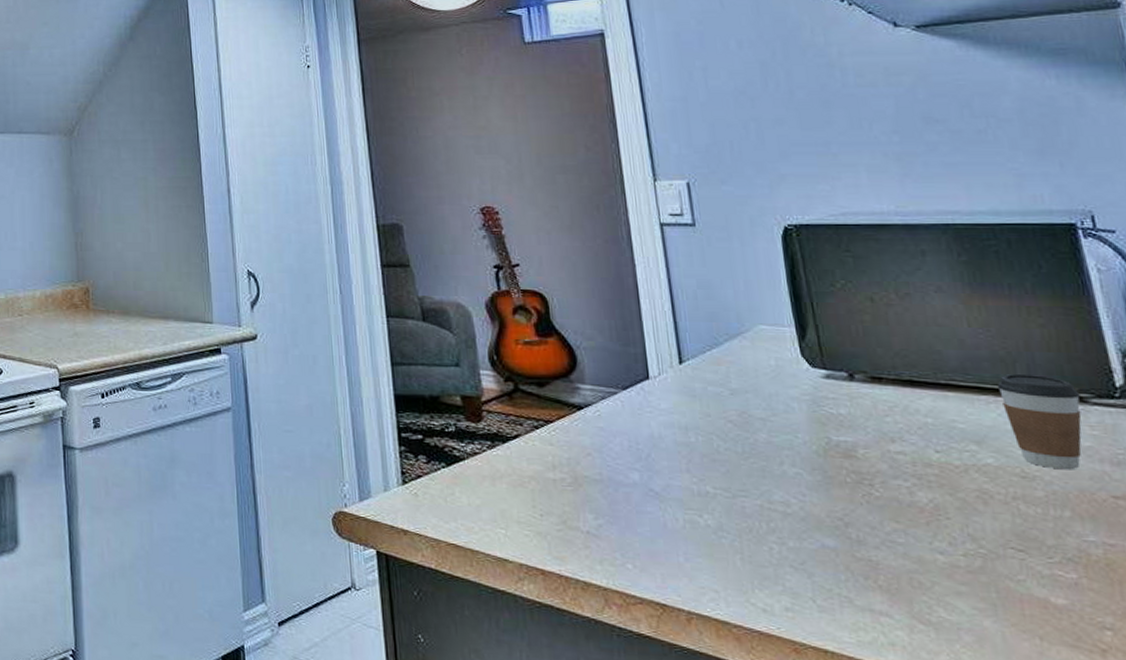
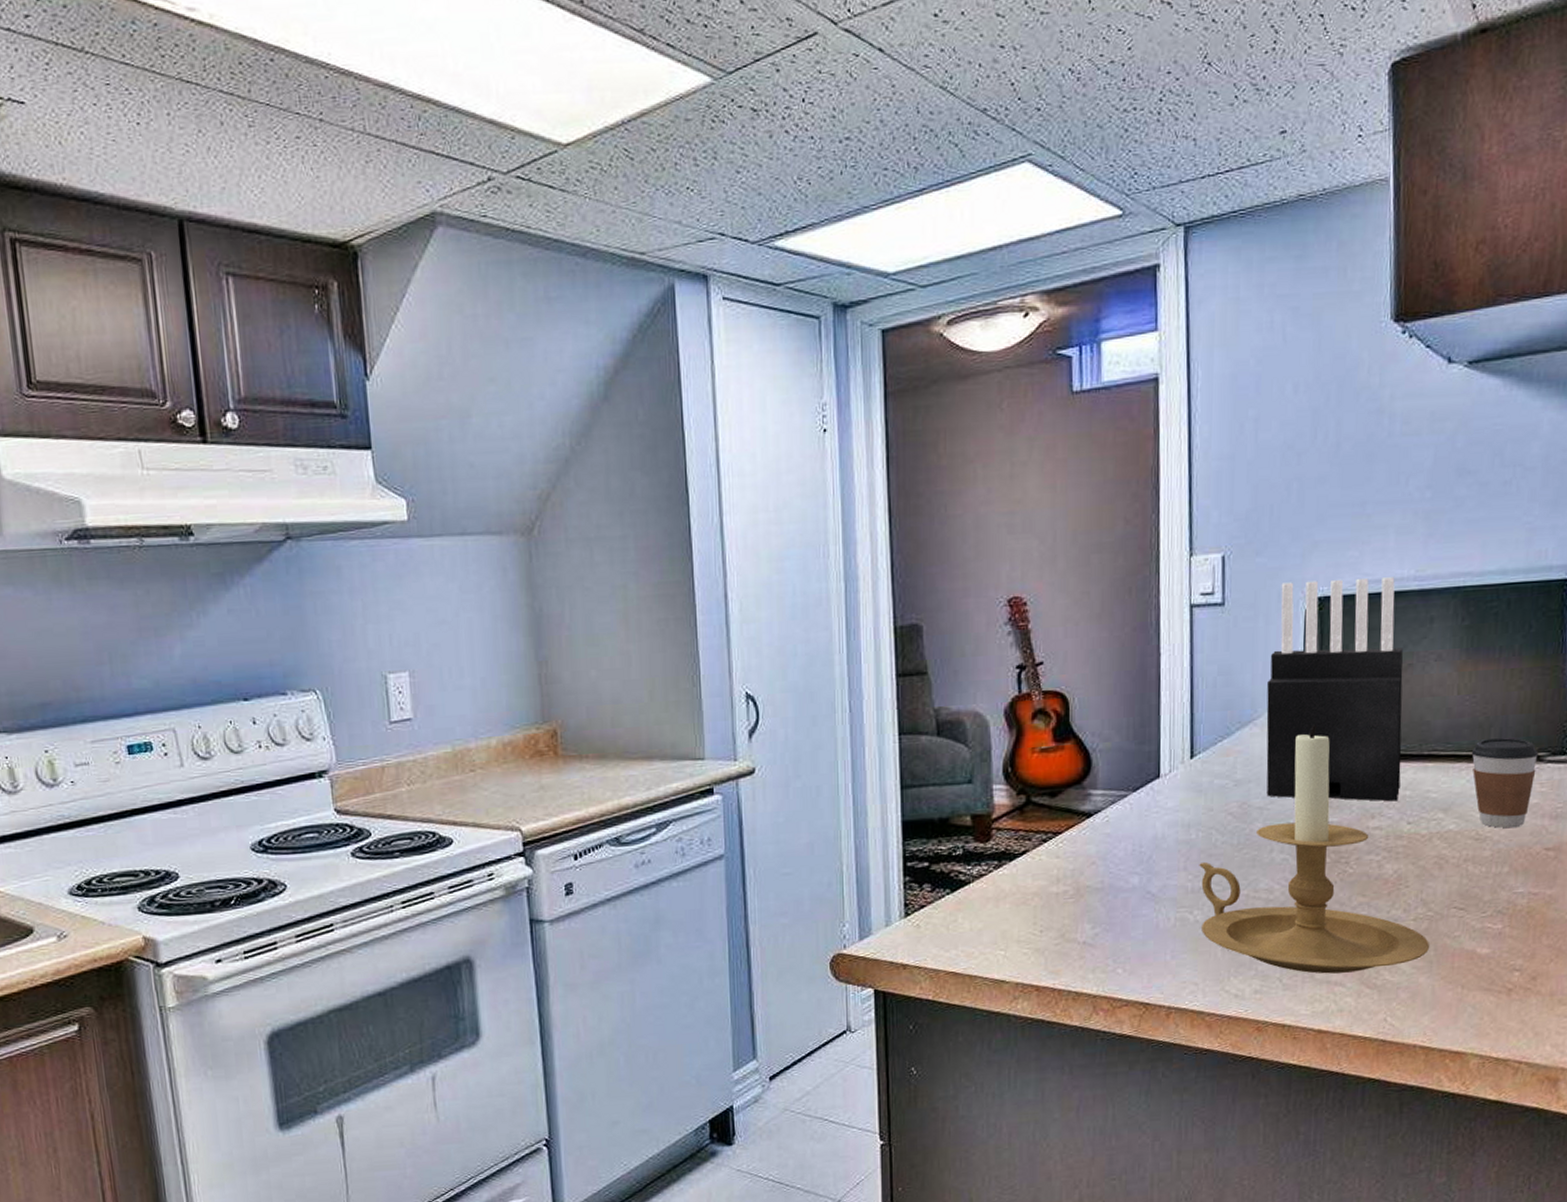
candle holder: none [703,344,990,604] -> present [1199,725,1430,974]
knife block: none [750,209,920,428] -> present [1266,577,1403,802]

